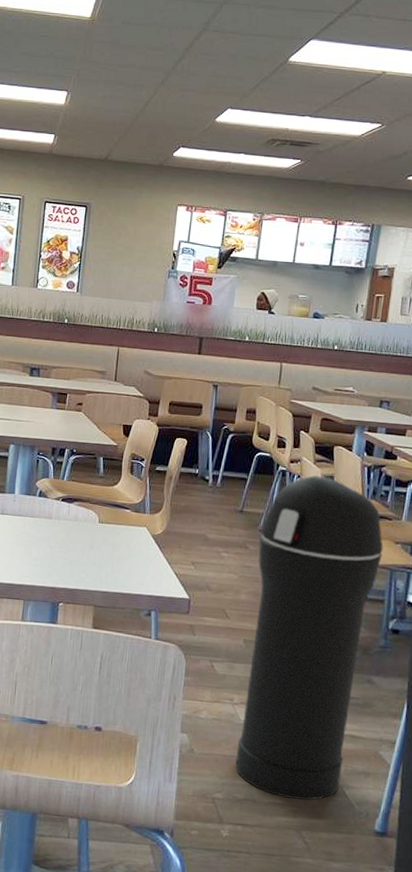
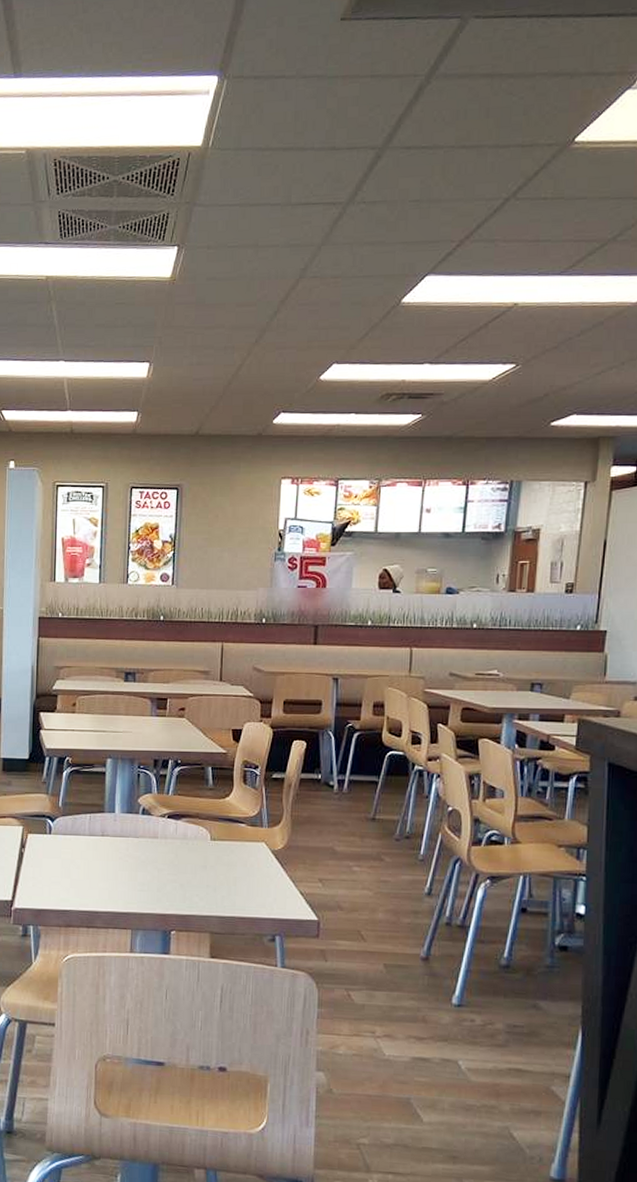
trash can: present [235,475,383,800] -> none [381,774,544,1144]

